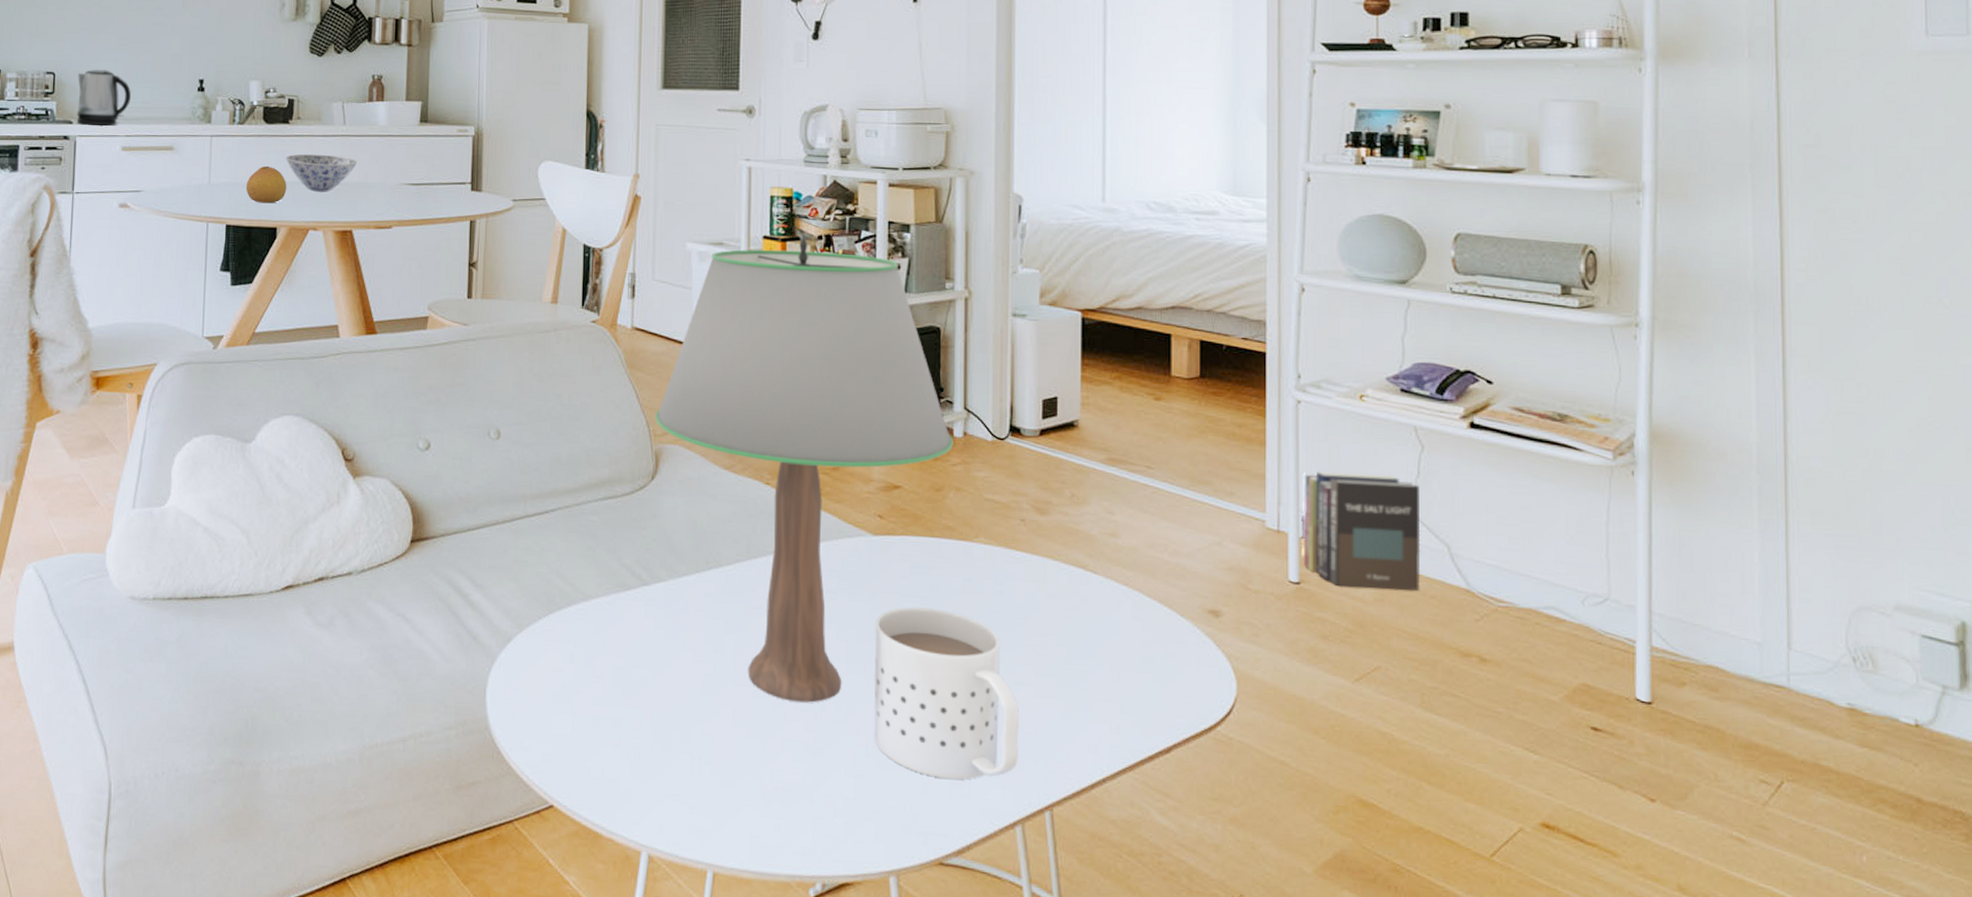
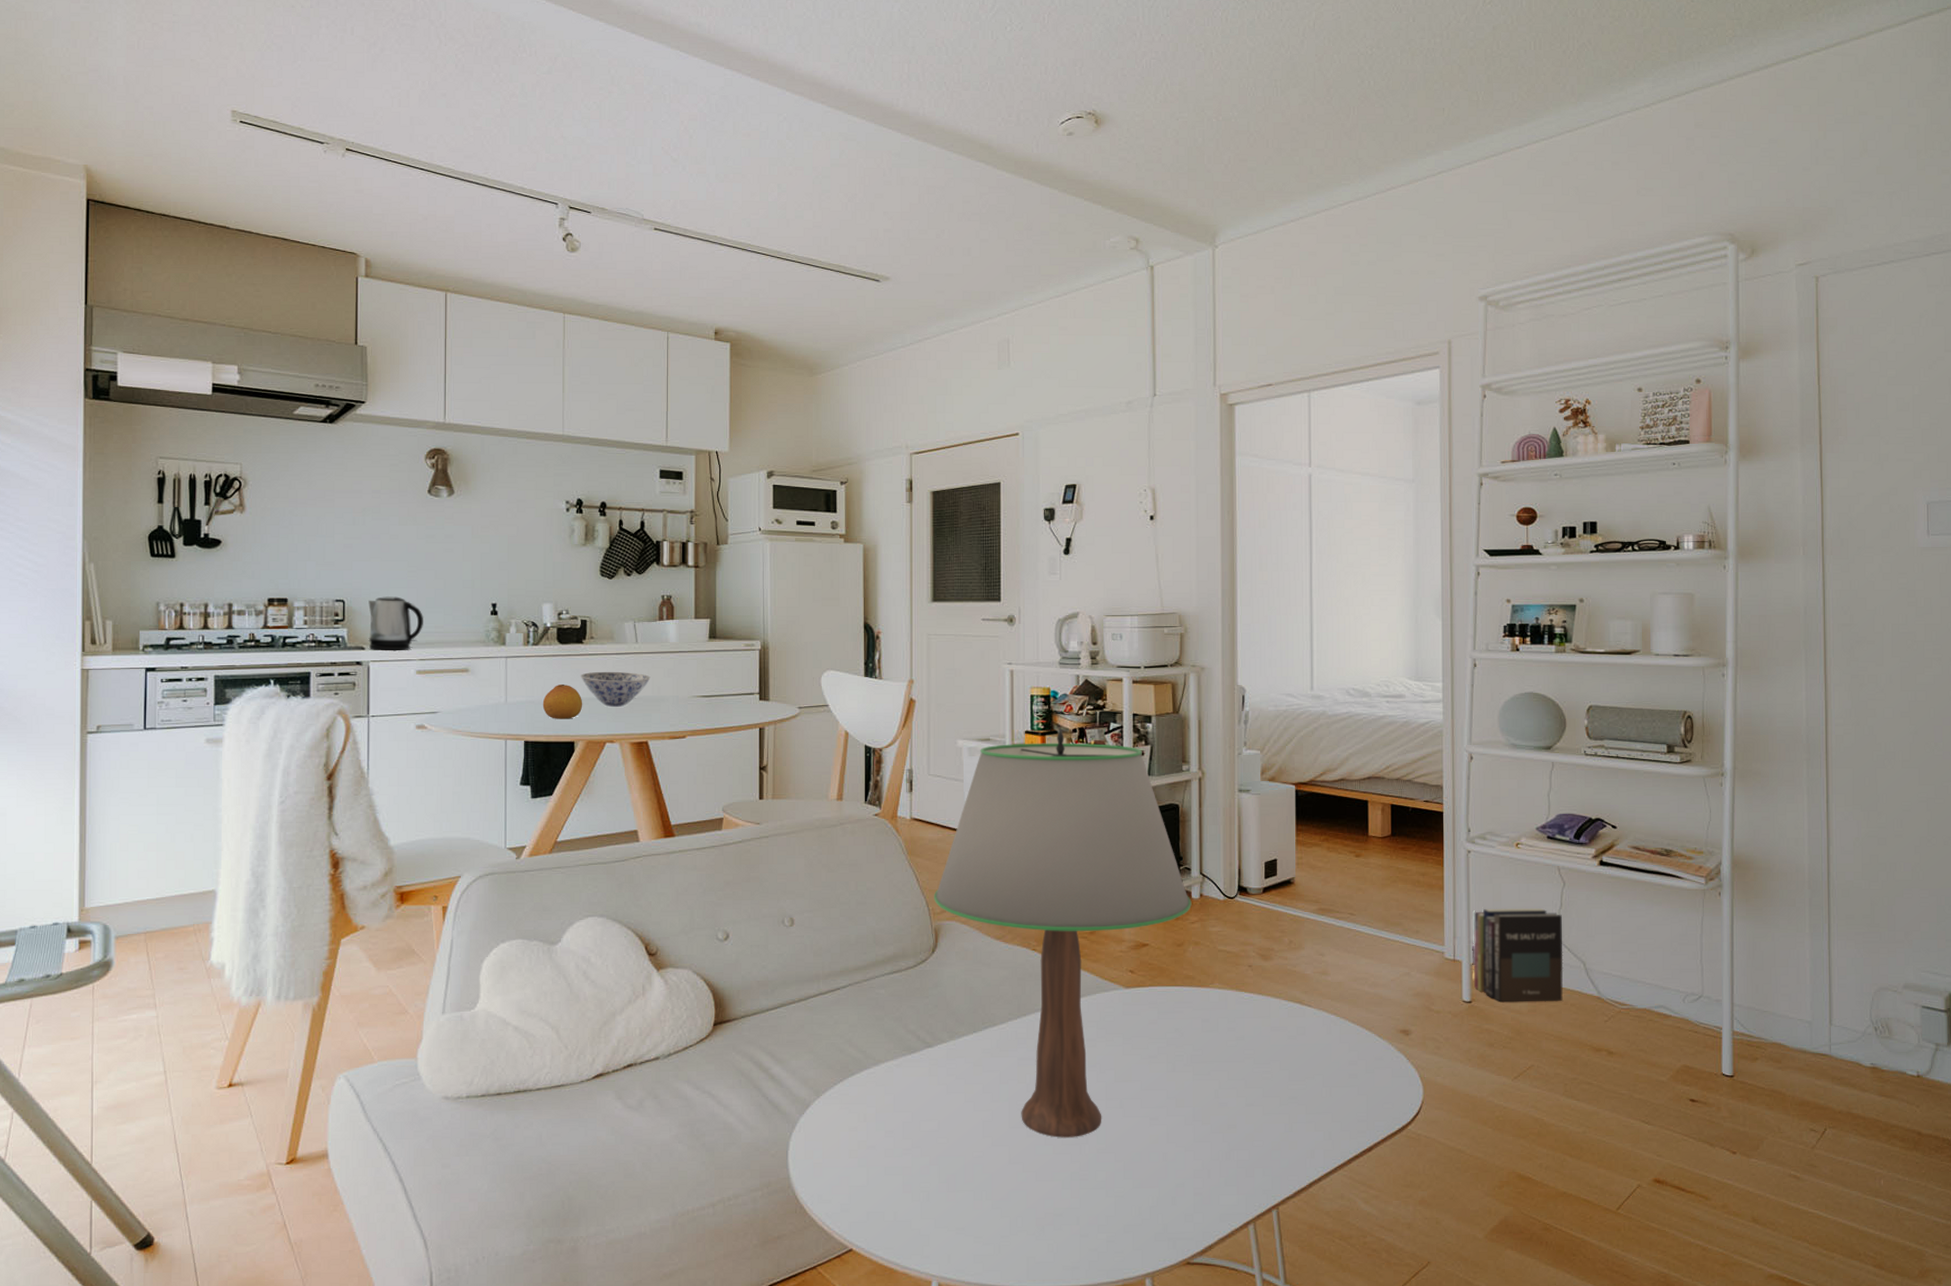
mug: present [874,607,1019,780] -> none [1129,1047,1250,1191]

